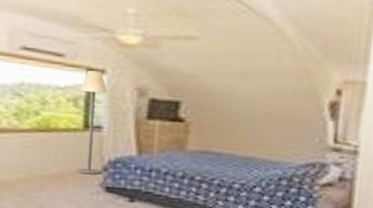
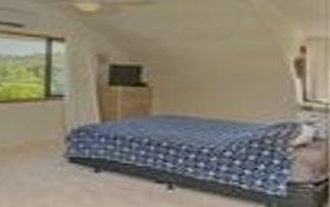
floor lamp: present [76,70,107,175] -> none [38,39,67,145]

